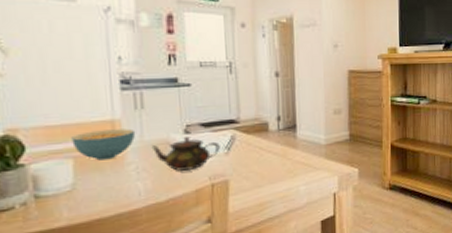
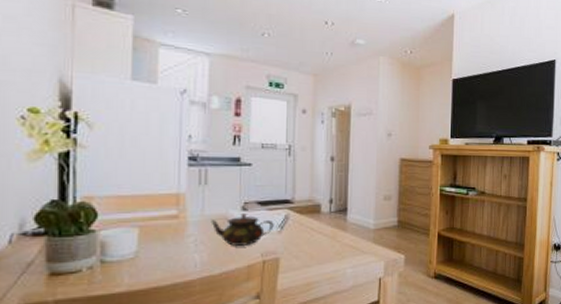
cereal bowl: present [71,128,136,161] -> none [139,202,198,231]

